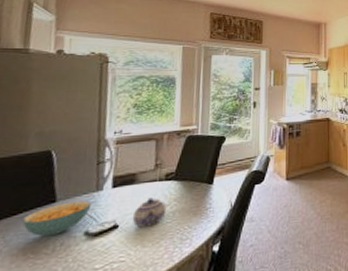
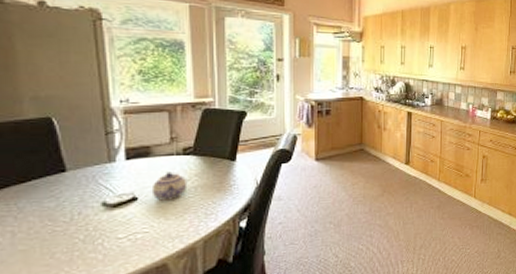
cereal bowl: present [22,200,92,236] -> none [34,171,106,205]

